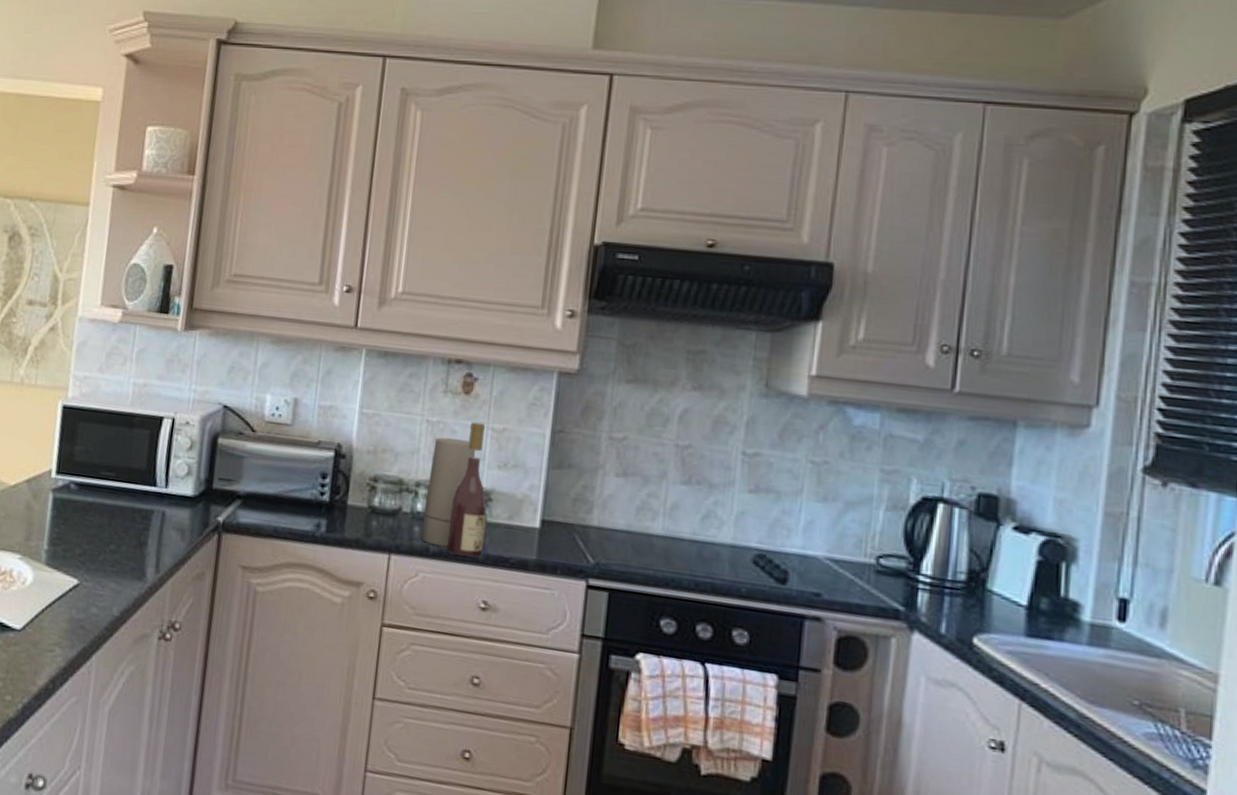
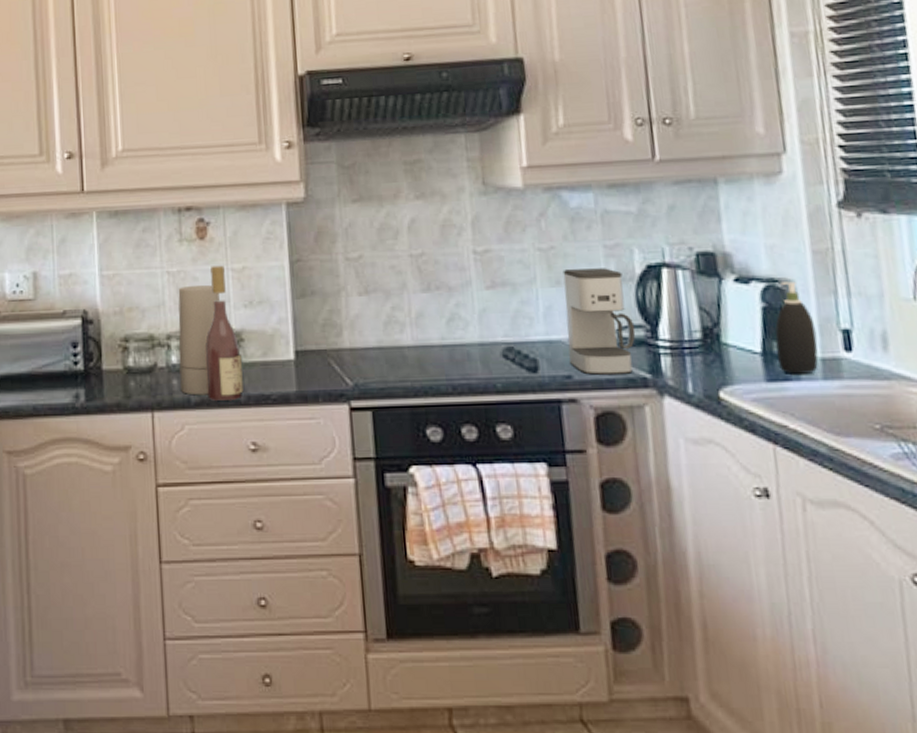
coffee maker: none [822,487,898,603] -> present [562,268,636,375]
soap dispenser: none [1043,539,1091,637] -> present [774,281,819,374]

